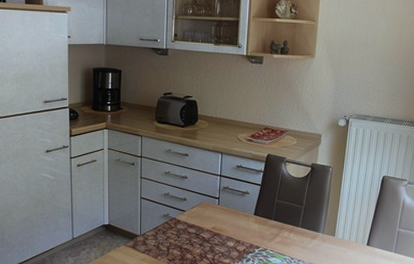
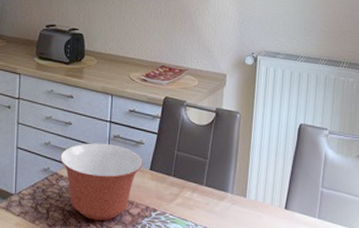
mixing bowl: none [178,193,248,255] -> present [60,143,143,220]

